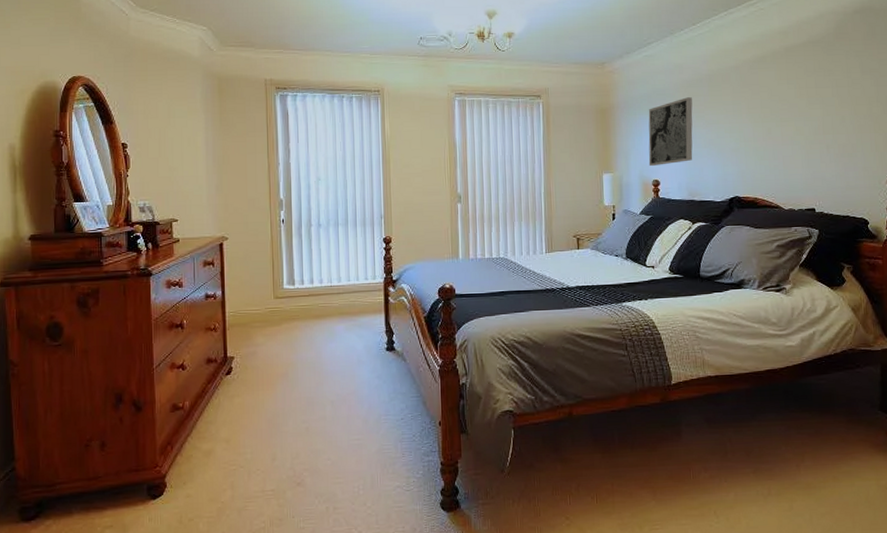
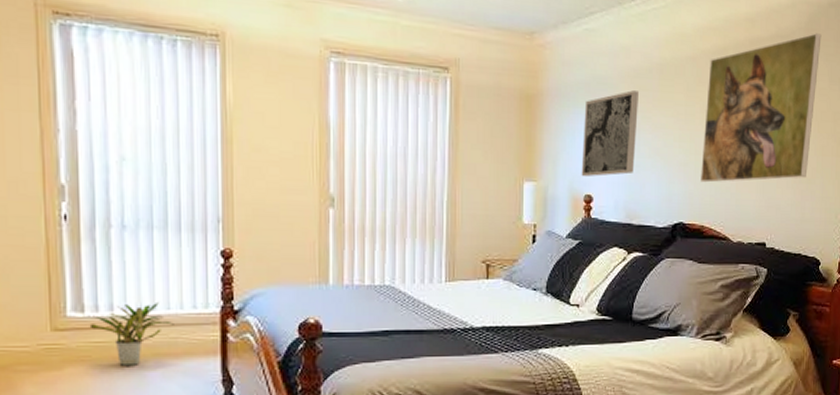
potted plant: none [298,276,353,322] -> present [89,301,174,366]
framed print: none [750,35,850,163] -> present [701,33,822,183]

